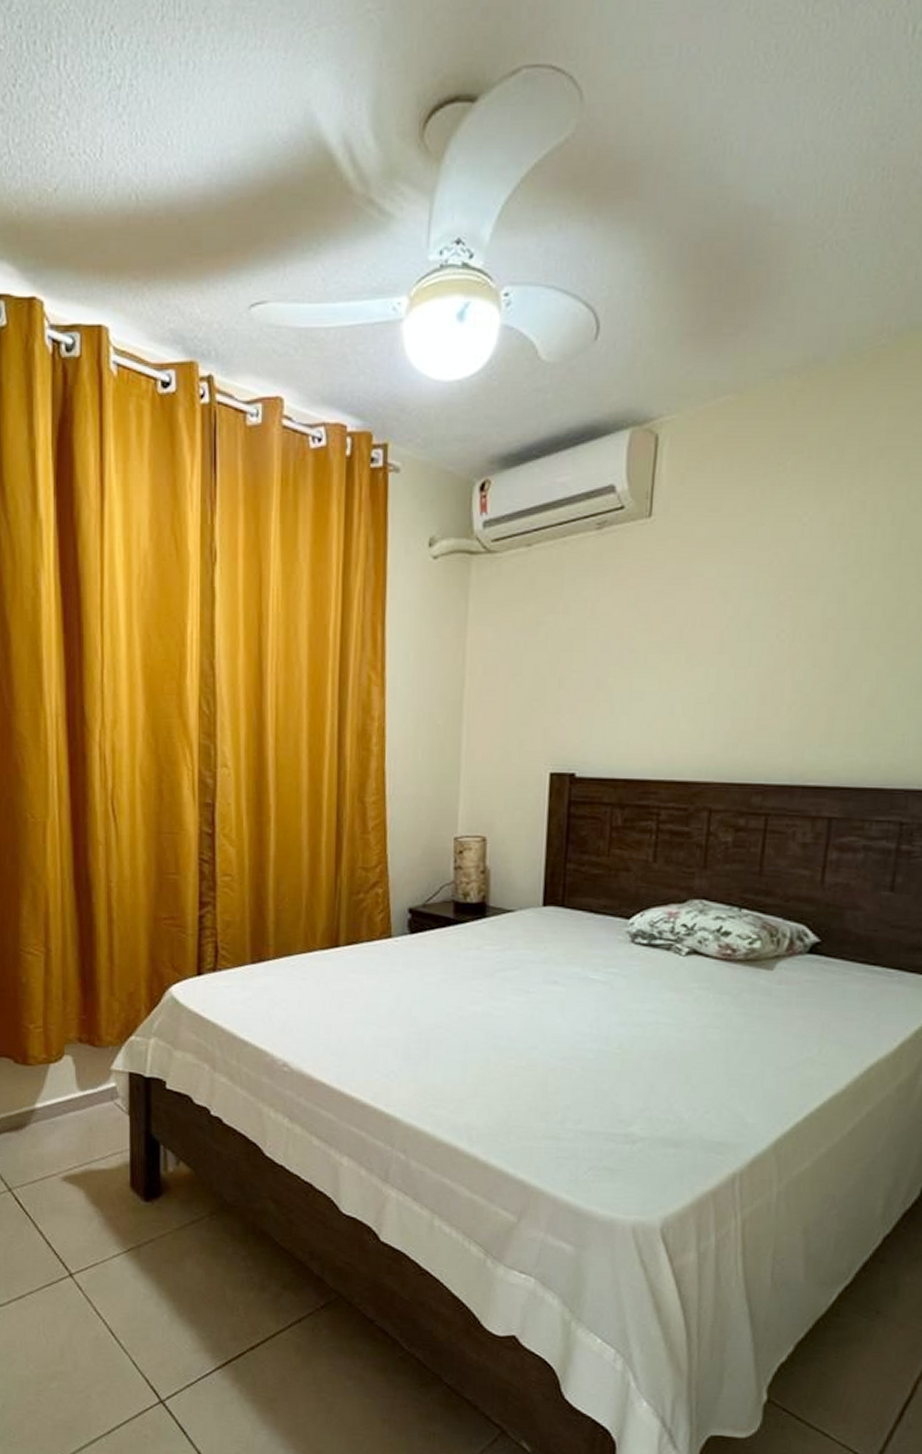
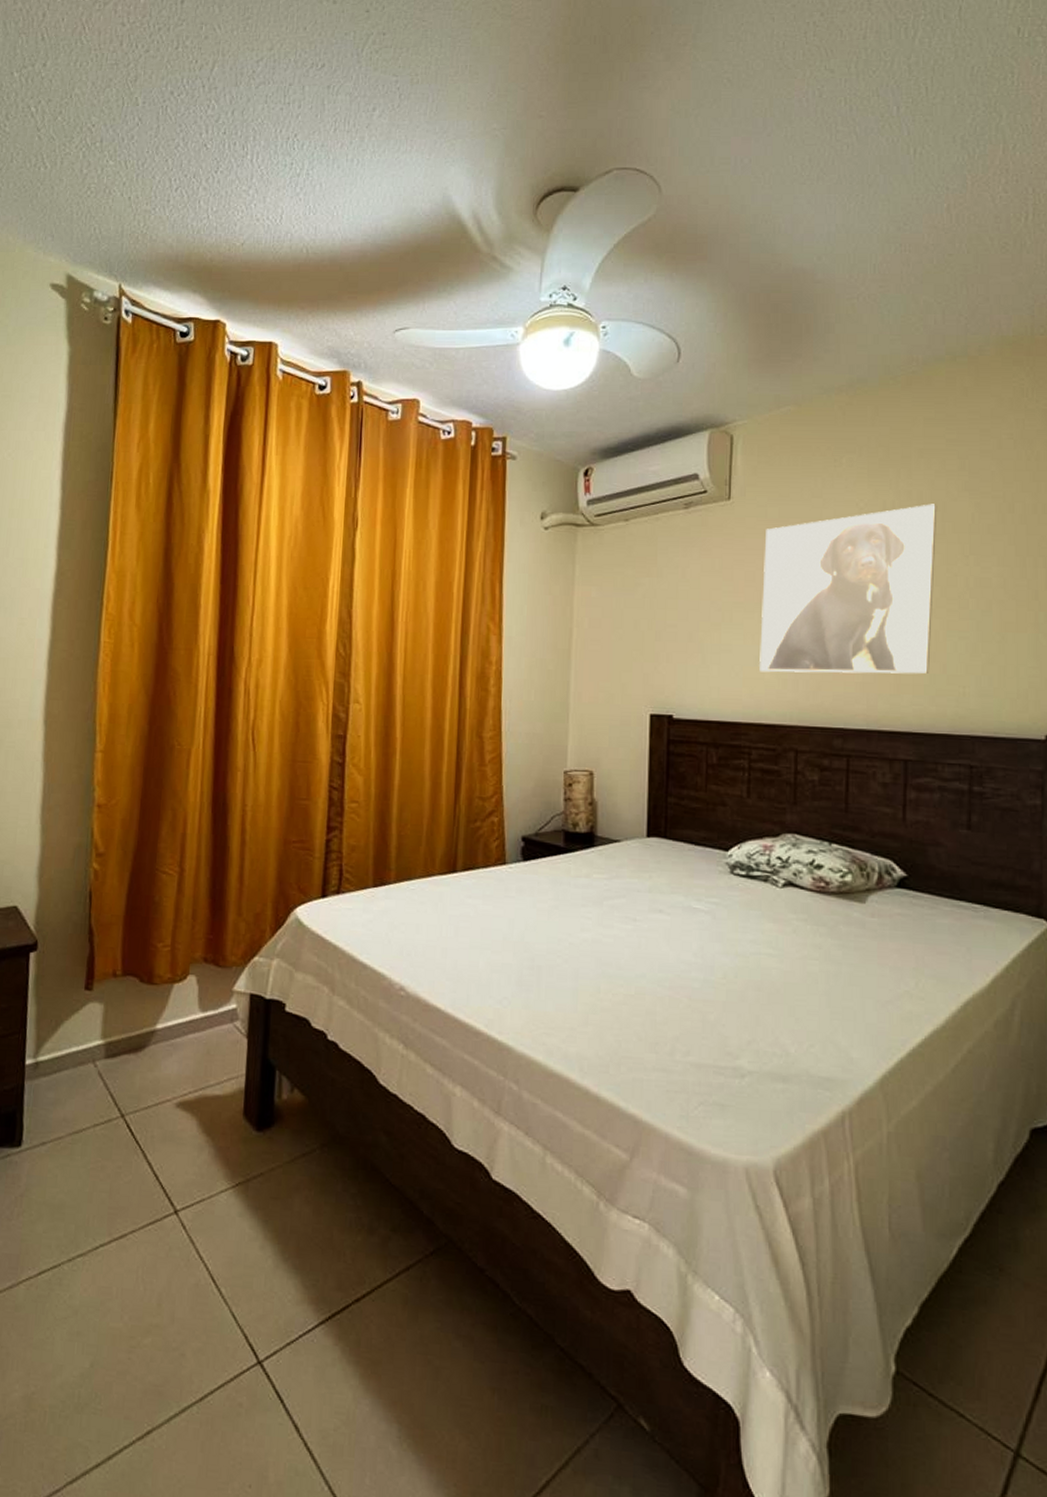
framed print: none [674,516,895,723] -> present [759,504,937,674]

